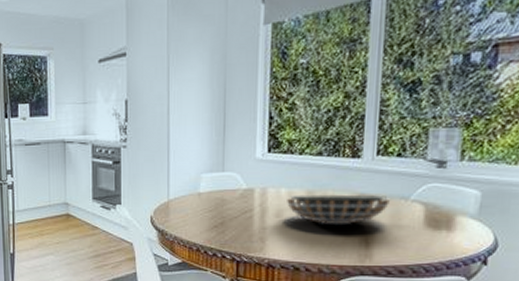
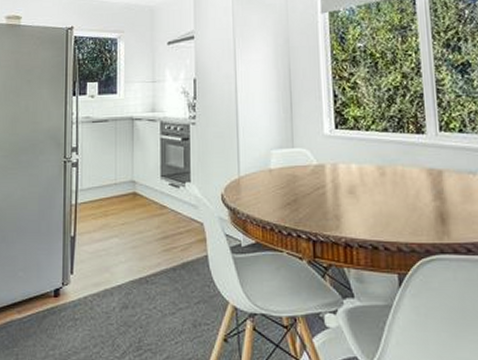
decorative bowl: present [287,194,390,226] -> none [358,169,459,201]

